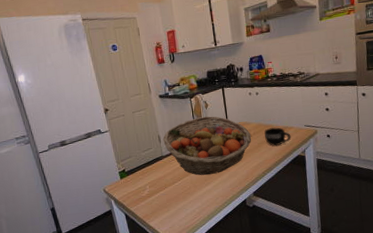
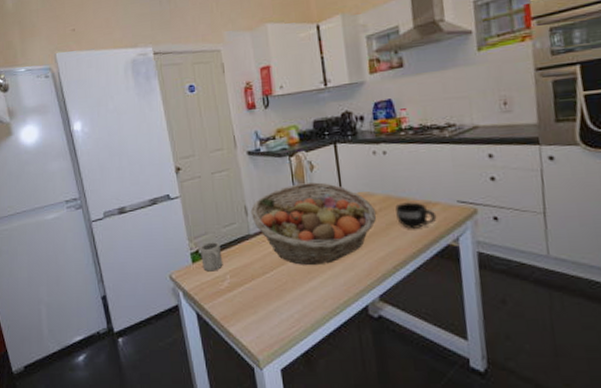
cup: none [126,163,144,185] -> present [200,242,223,272]

